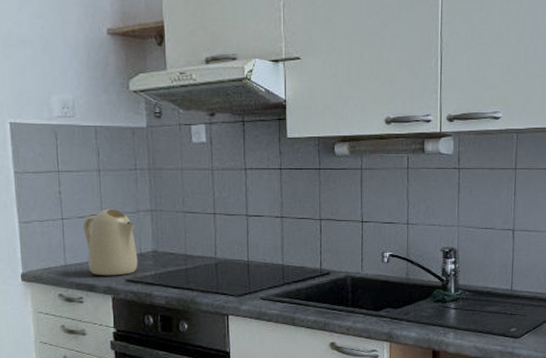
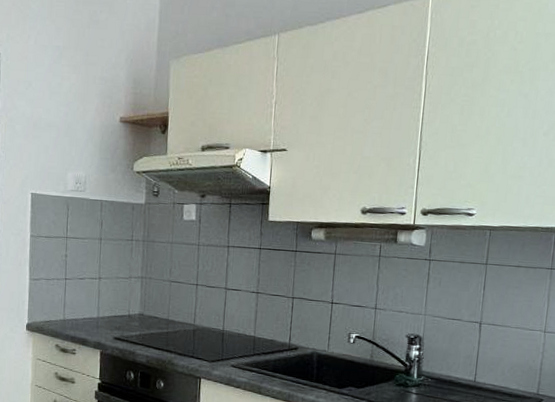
kettle: present [83,208,138,276] -> none [82,273,127,333]

